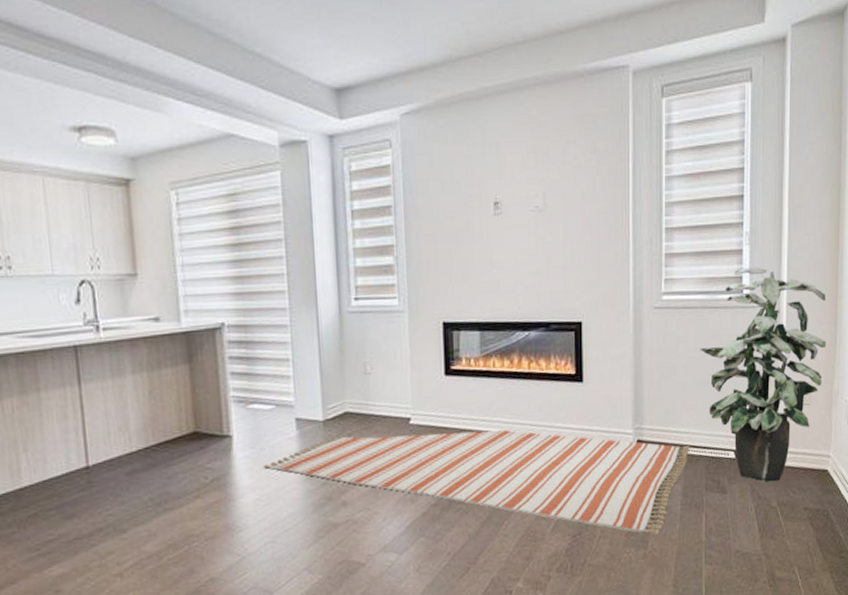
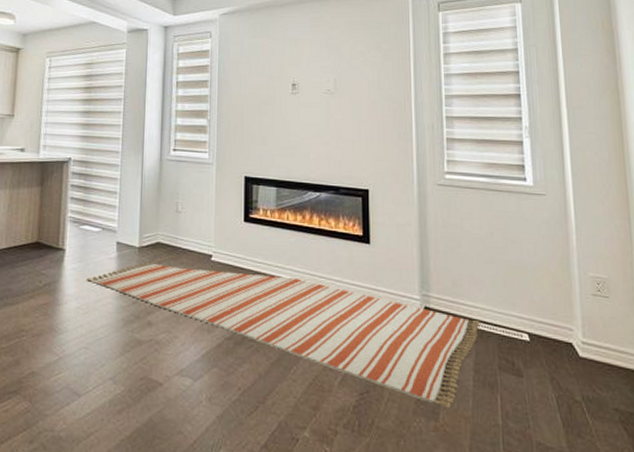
indoor plant: present [700,267,826,483] -> none [485,157,621,374]

